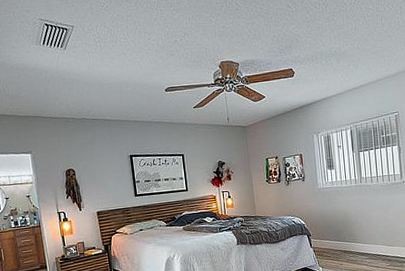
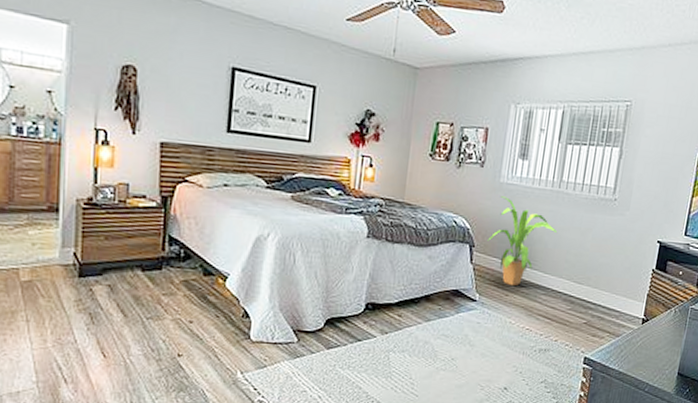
house plant: none [319,197,366,258] -> present [487,196,557,287]

